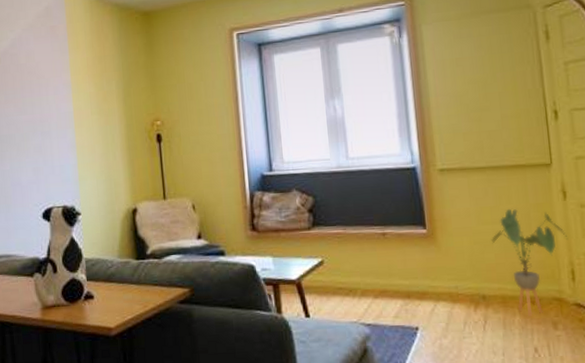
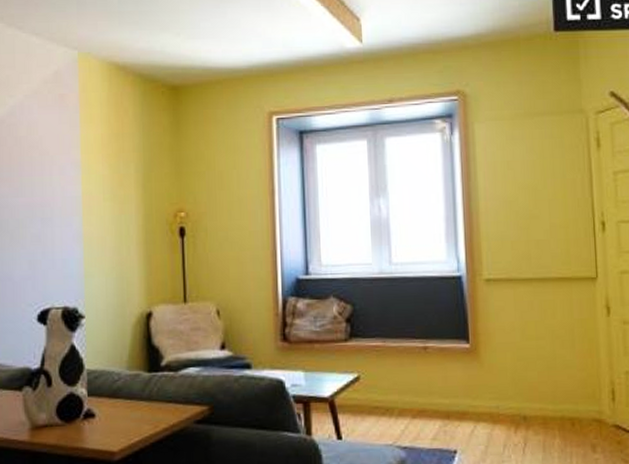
house plant: present [490,208,567,316] -> none [534,323,609,439]

